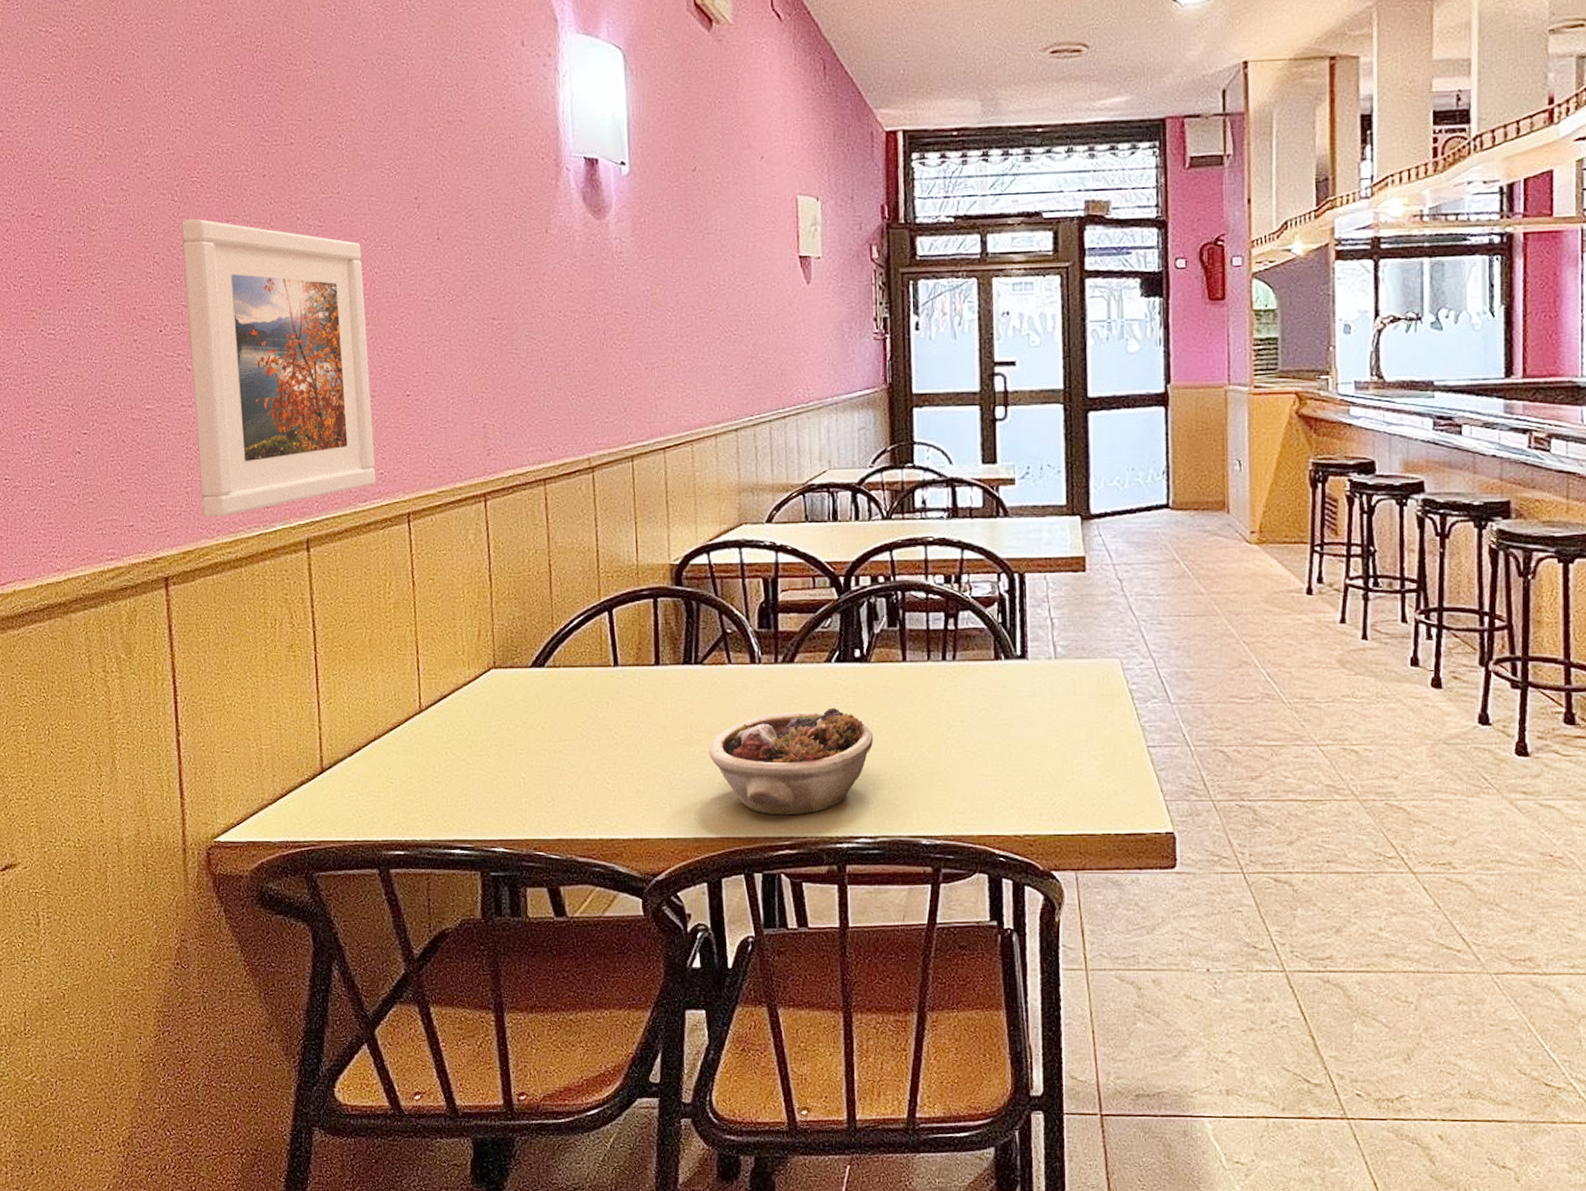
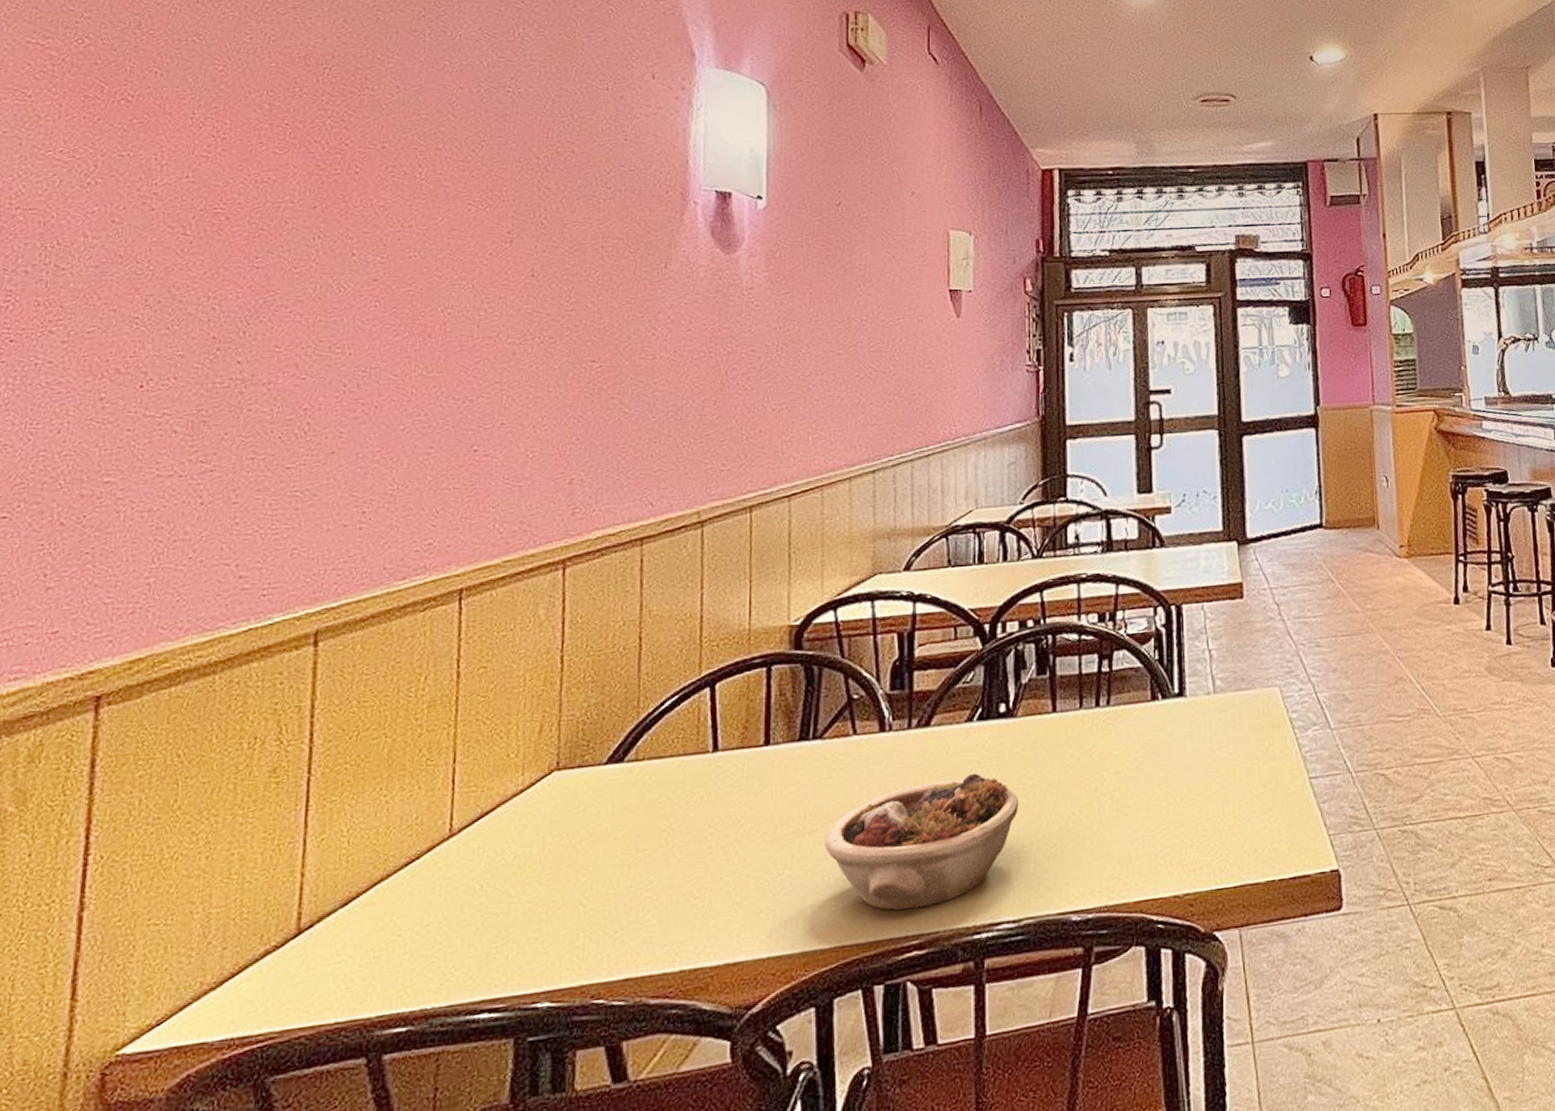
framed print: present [181,219,377,517] -> none [167,255,433,613]

